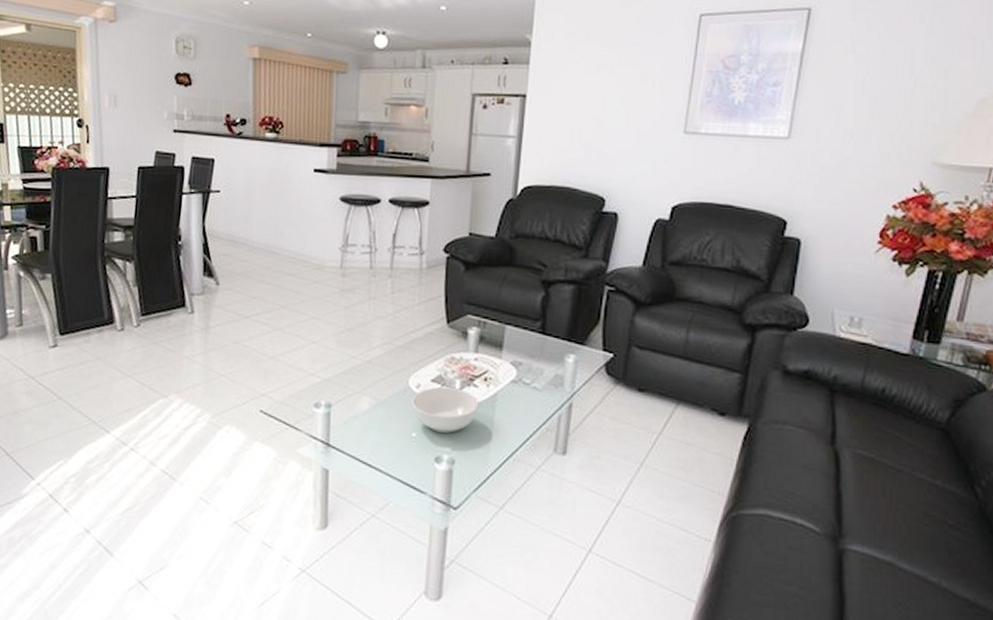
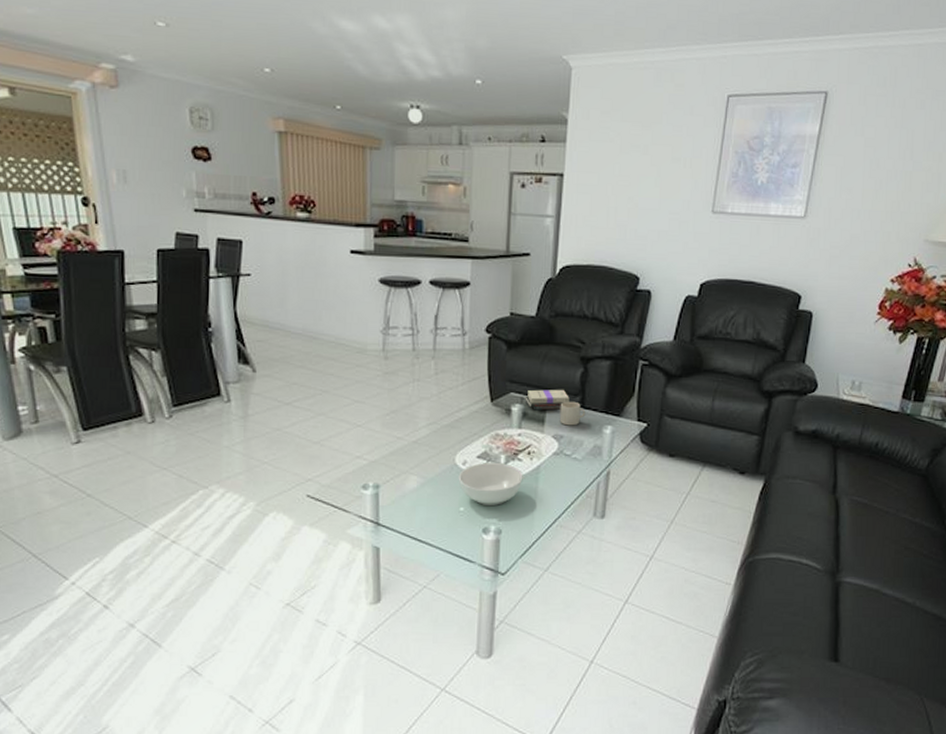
books: none [482,312,531,335] -> present [525,389,571,411]
mug: none [518,326,547,353] -> present [559,401,586,426]

